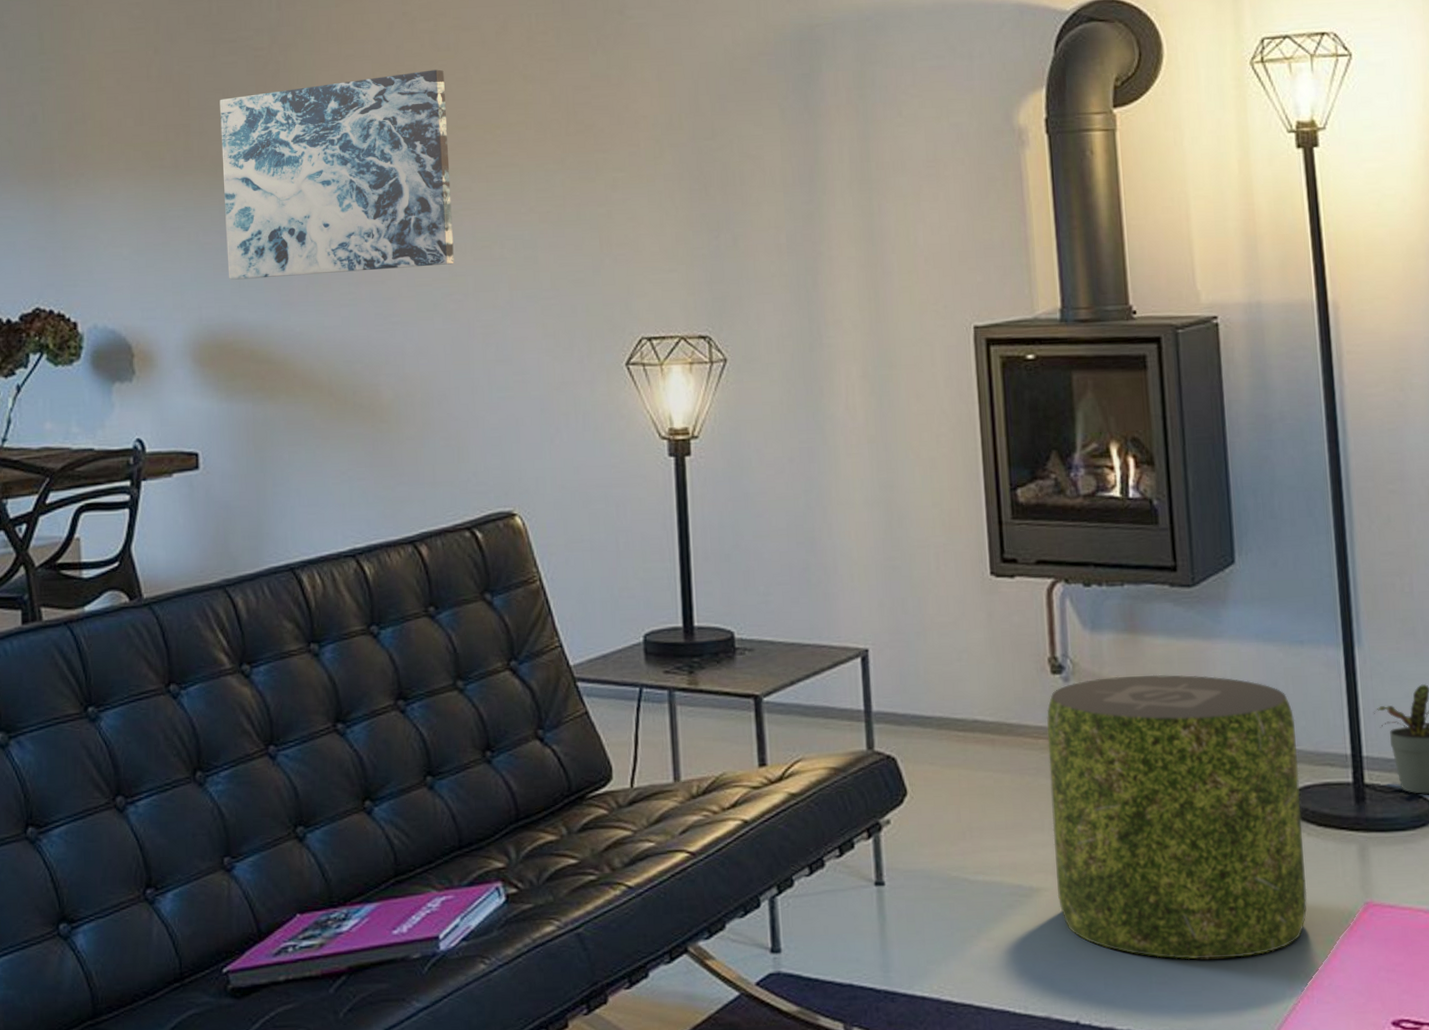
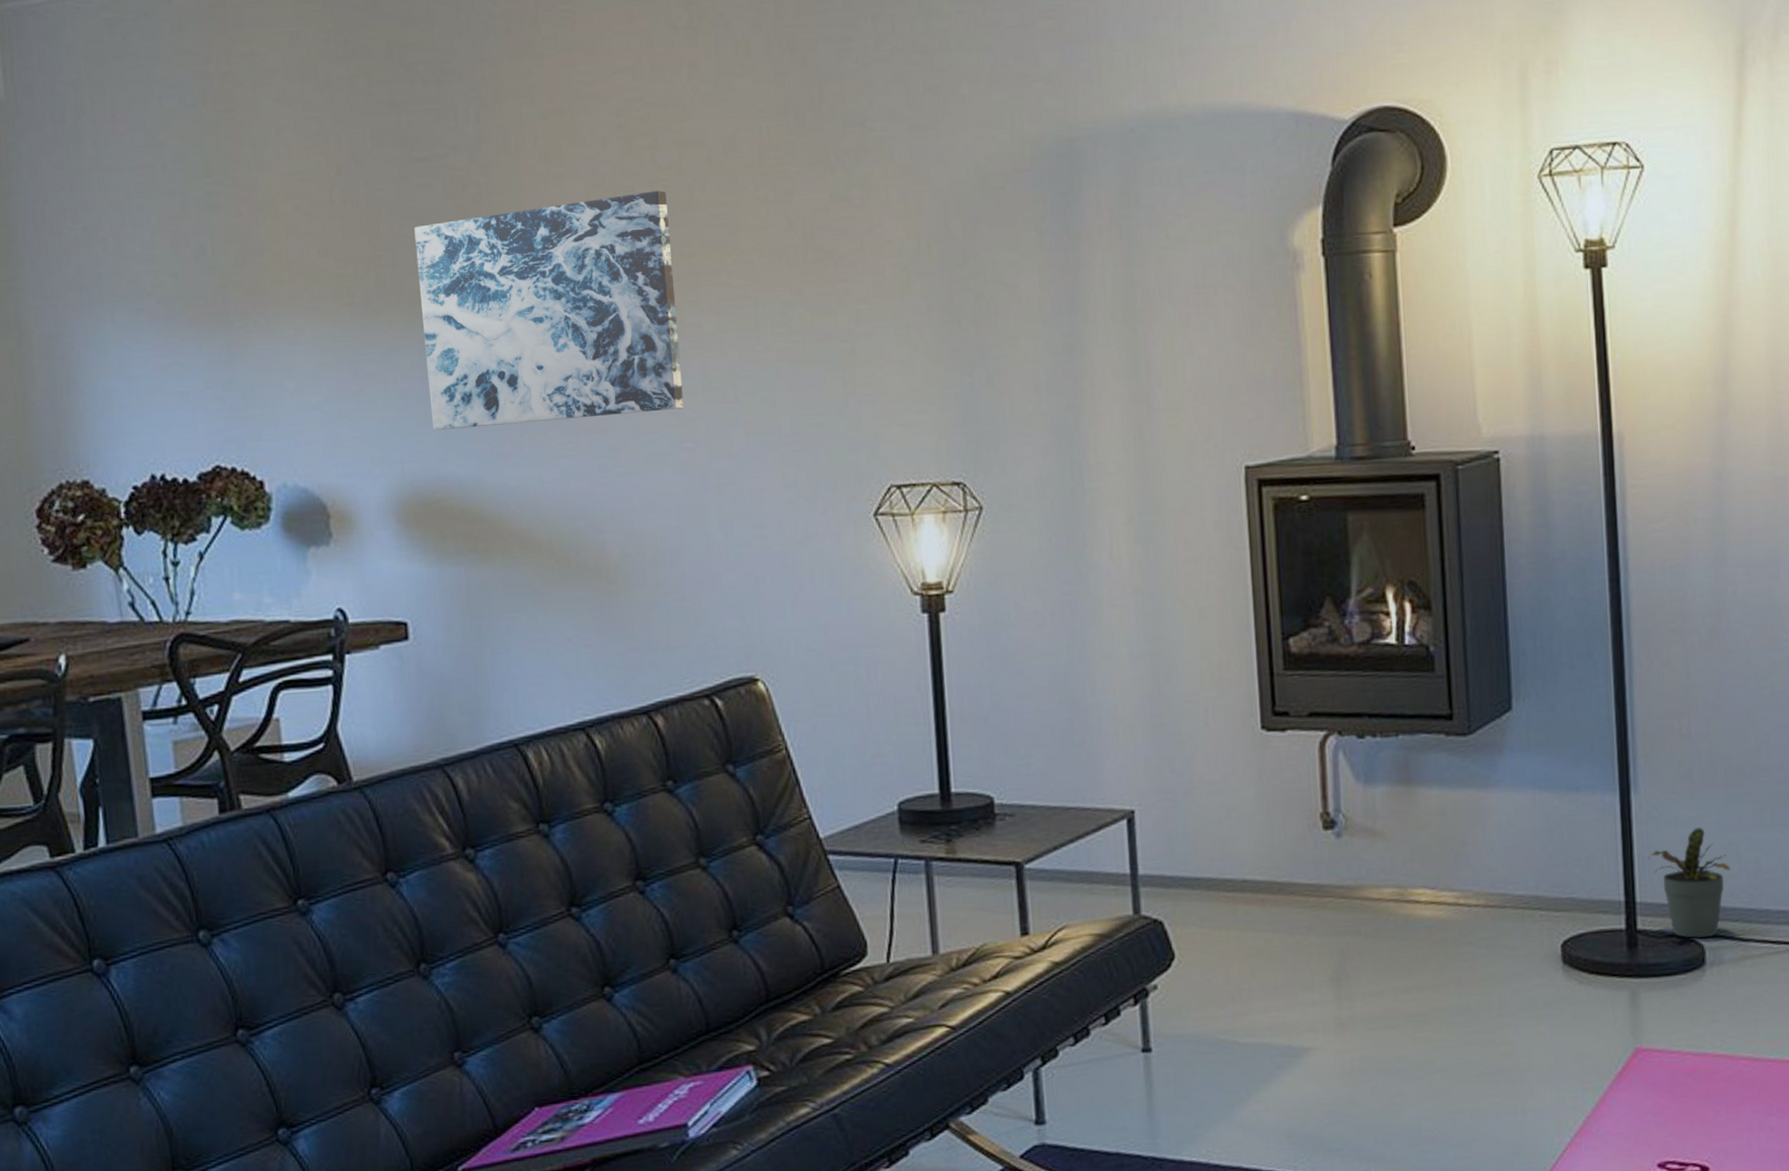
pouf: present [1046,674,1307,960] -> none [1317,826,1578,1113]

